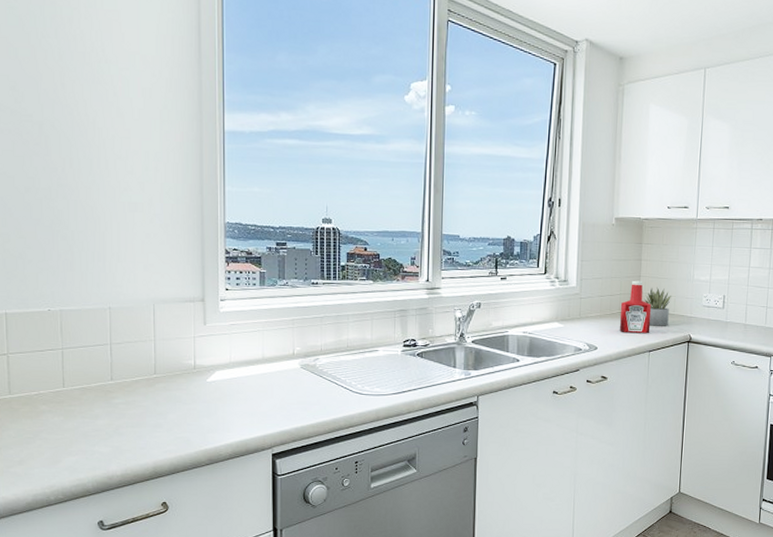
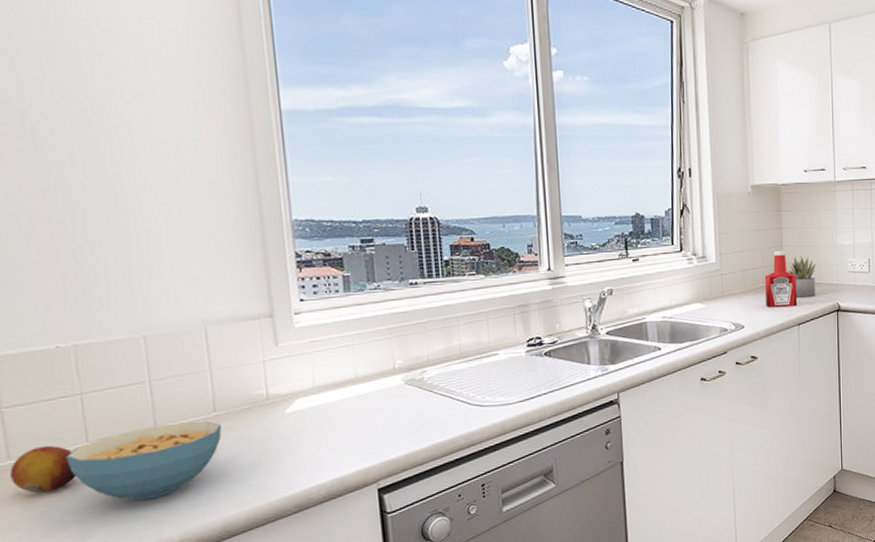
fruit: none [10,386,53,423] -> present [10,445,76,492]
cereal bowl: none [48,380,160,439] -> present [65,421,223,501]

